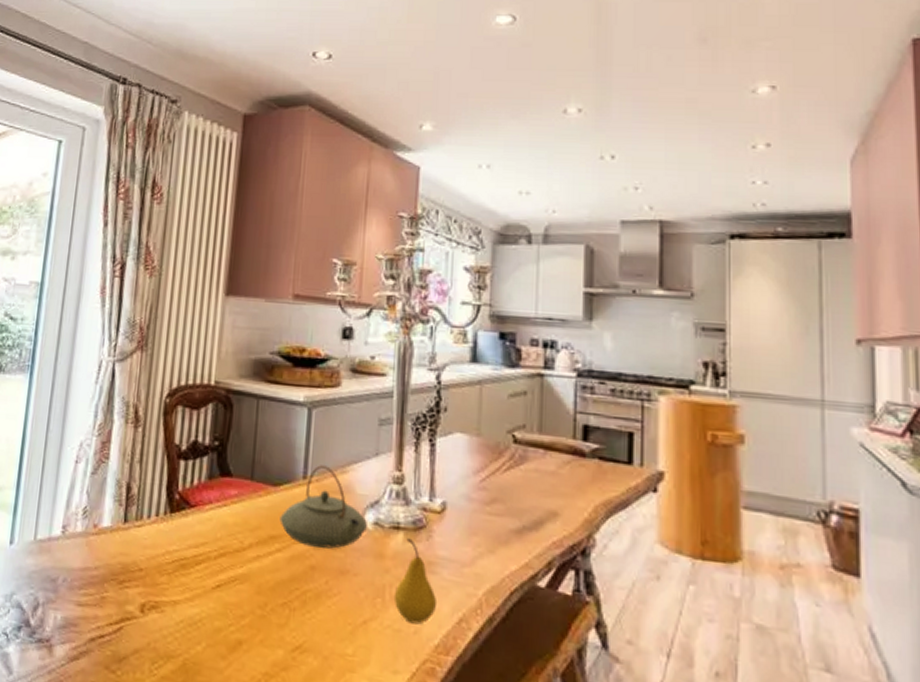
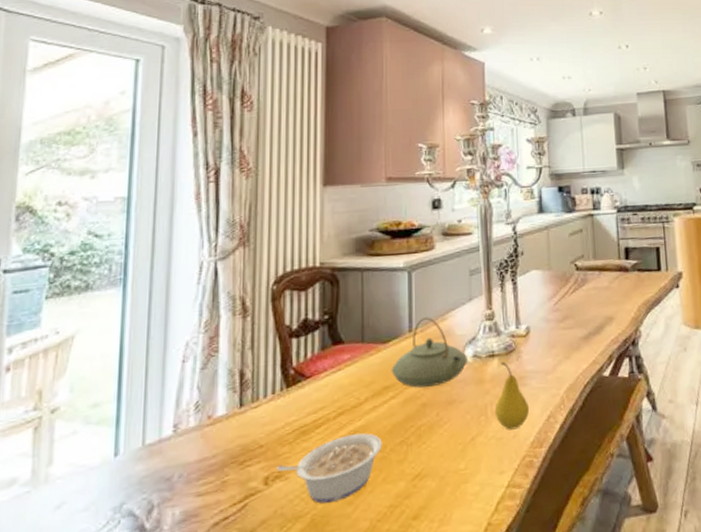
legume: none [153,580,263,652] -> present [276,433,382,504]

